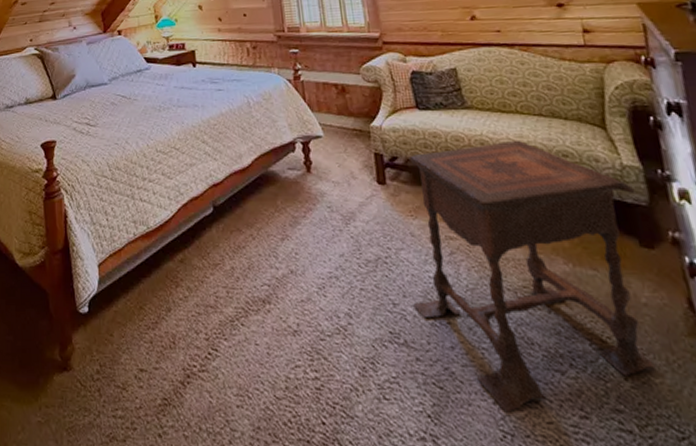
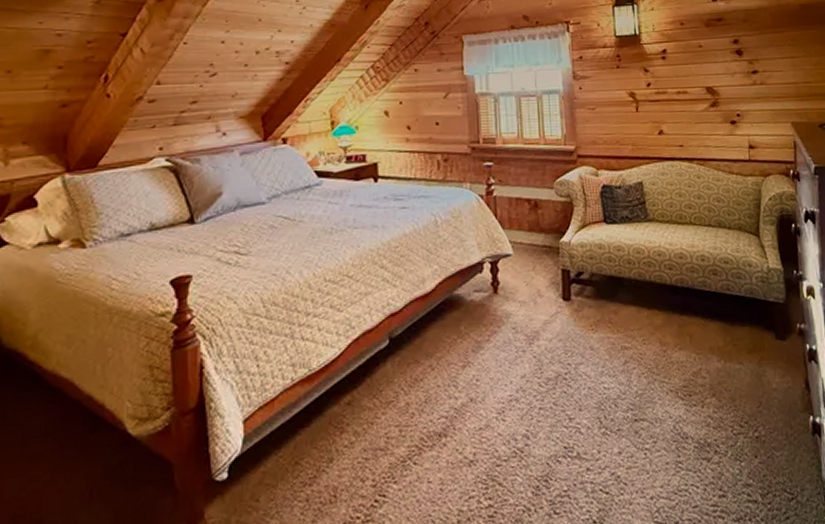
side table: present [408,141,656,413] -> none [586,251,778,505]

